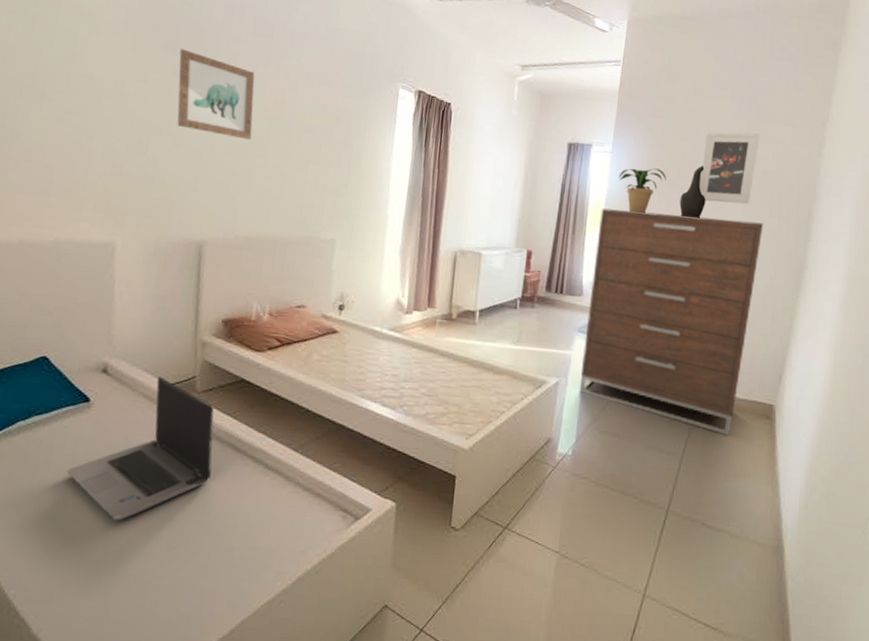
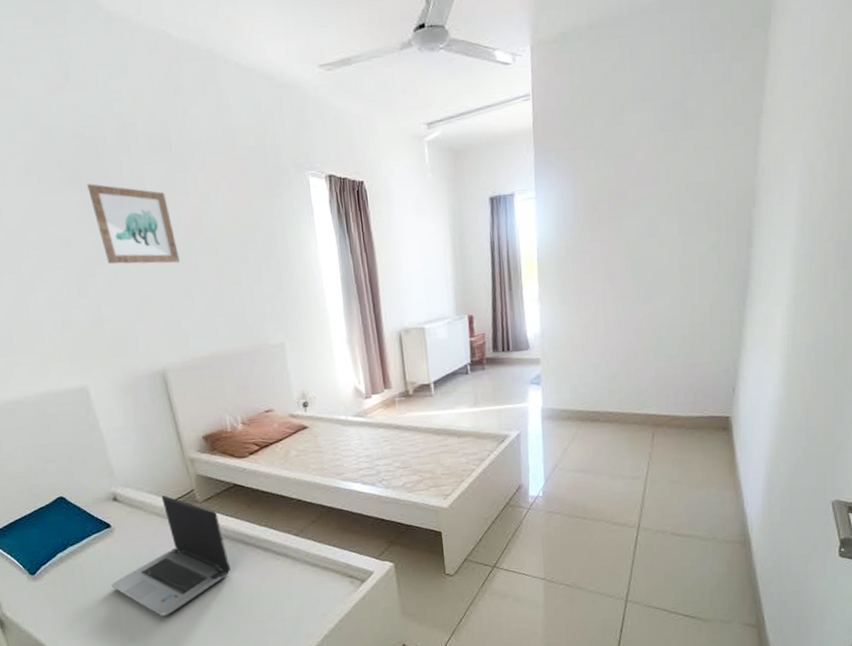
dresser: present [579,208,764,435] -> none [534,239,703,453]
potted plant: present [618,168,666,213] -> none [546,204,596,257]
decorative vase: present [679,165,706,218] -> none [613,191,640,250]
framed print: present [699,132,760,205] -> none [630,142,690,228]

